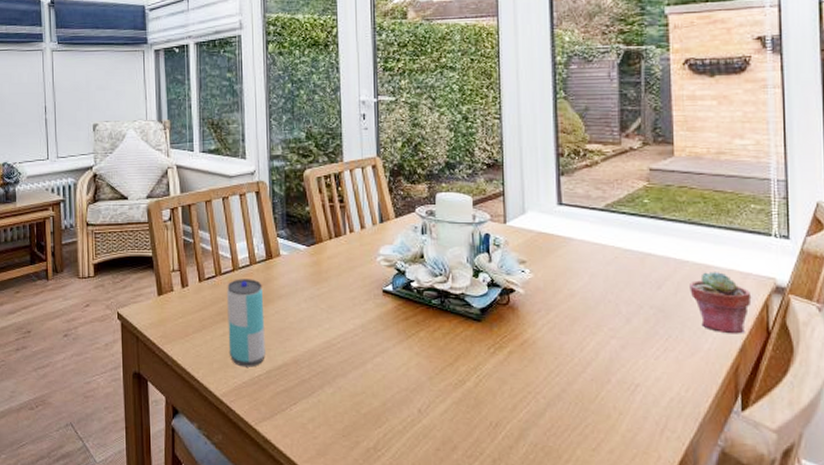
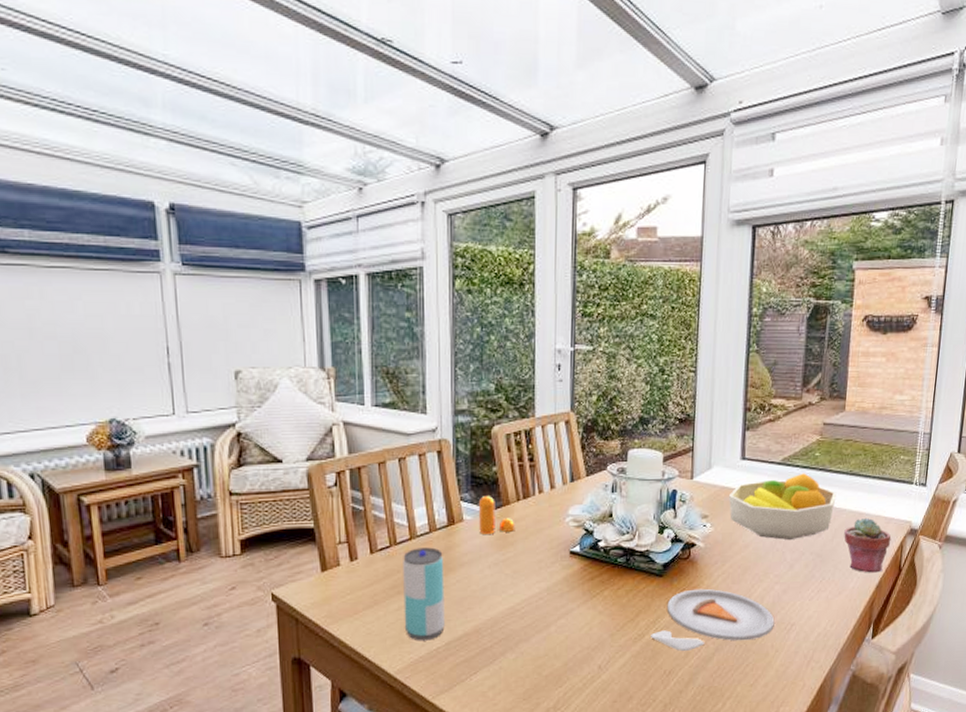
pepper shaker: none [293,234,329,269] -> present [478,496,515,534]
dinner plate: none [472,337,615,404] -> present [651,588,775,652]
fruit bowl: none [547,220,675,291] -> present [728,473,837,540]

